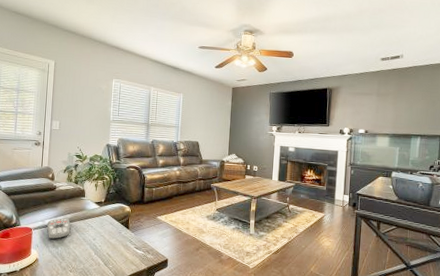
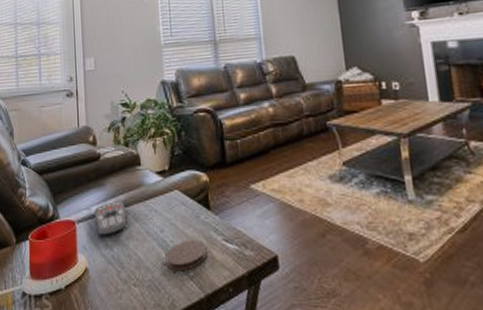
coaster: none [94,246,123,265] -> present [165,239,207,271]

